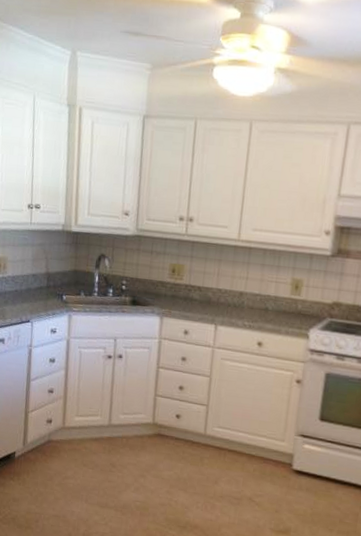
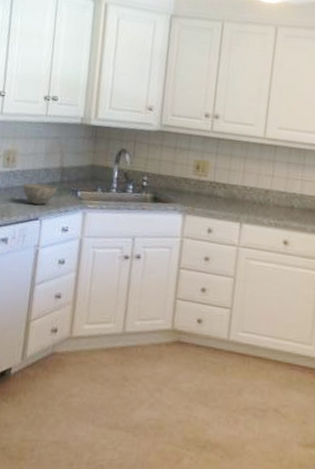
bowl: none [14,288,45,308] -> present [22,183,58,205]

